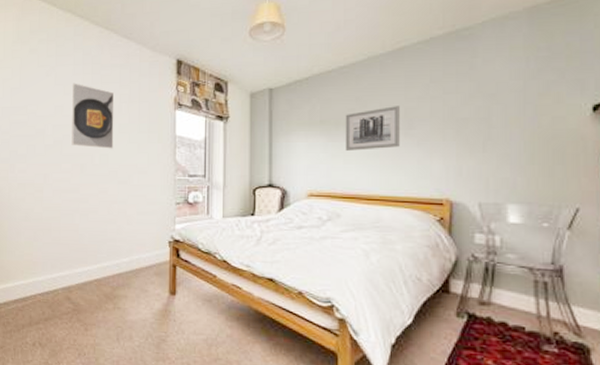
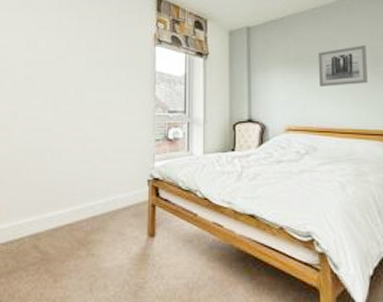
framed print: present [71,83,114,149] -> none [45,17,92,85]

